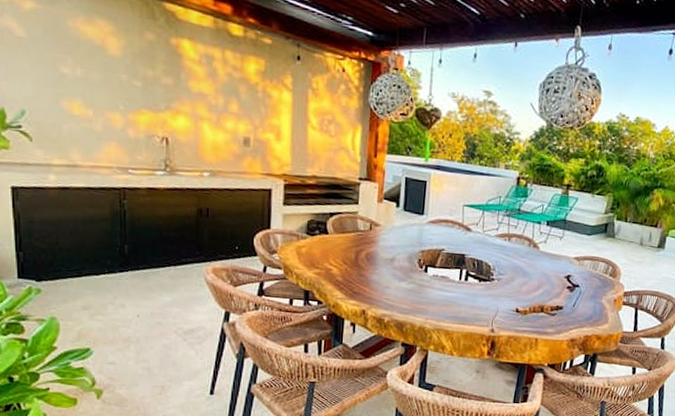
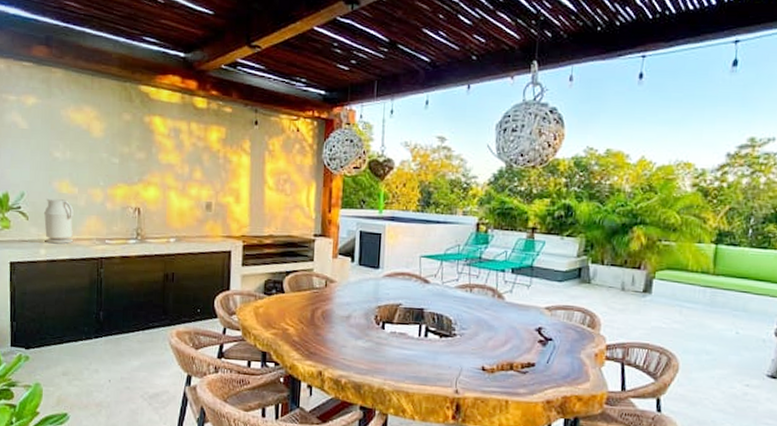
water jug: none [50,119,90,171] -> present [43,198,74,244]

